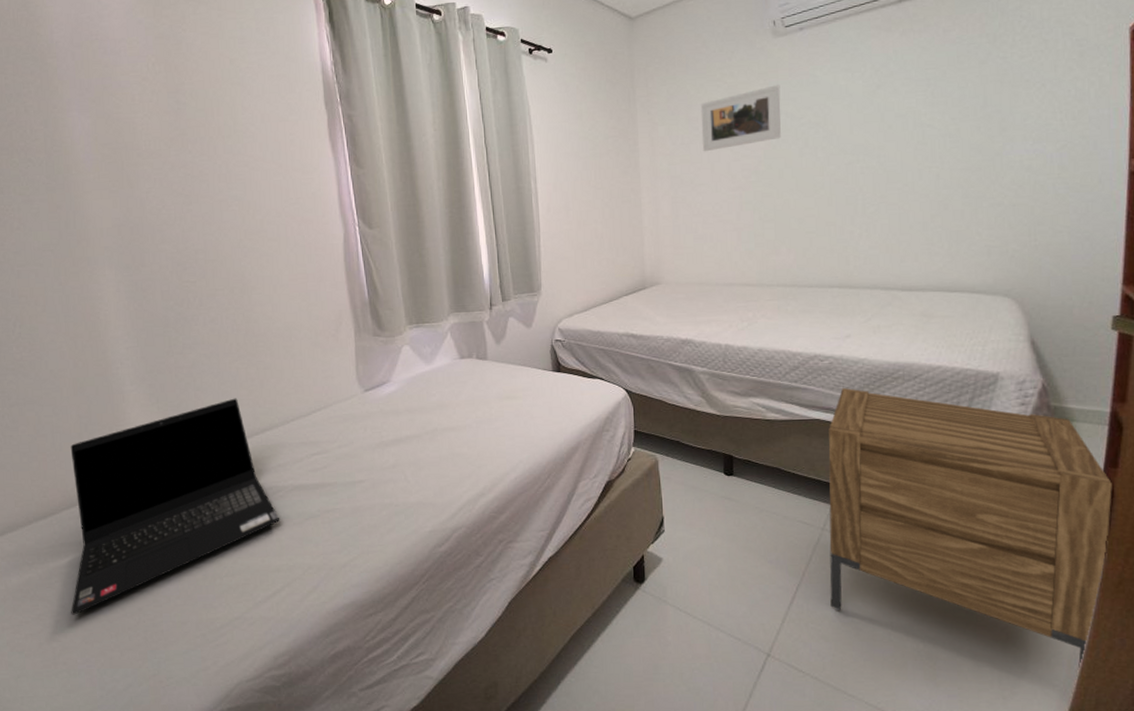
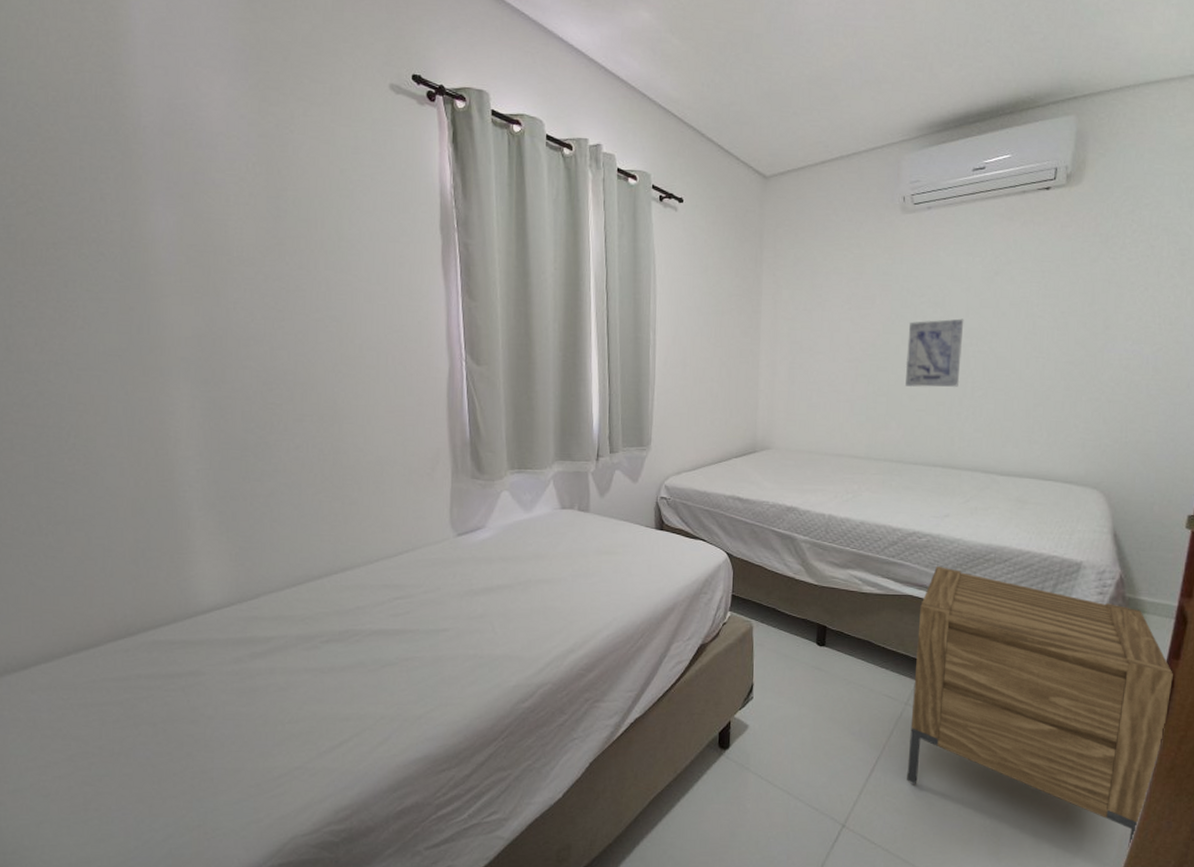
laptop computer: present [70,398,280,615] -> none [108,533,354,757]
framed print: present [700,85,781,152] -> none [823,261,904,321]
wall art: none [791,136,850,210] -> present [905,318,964,387]

